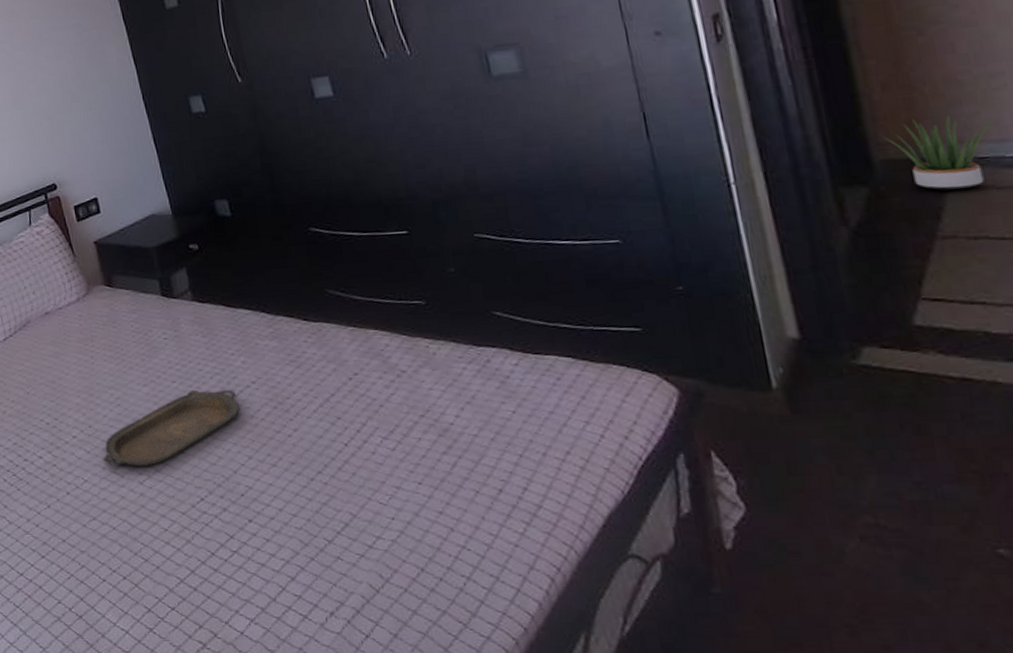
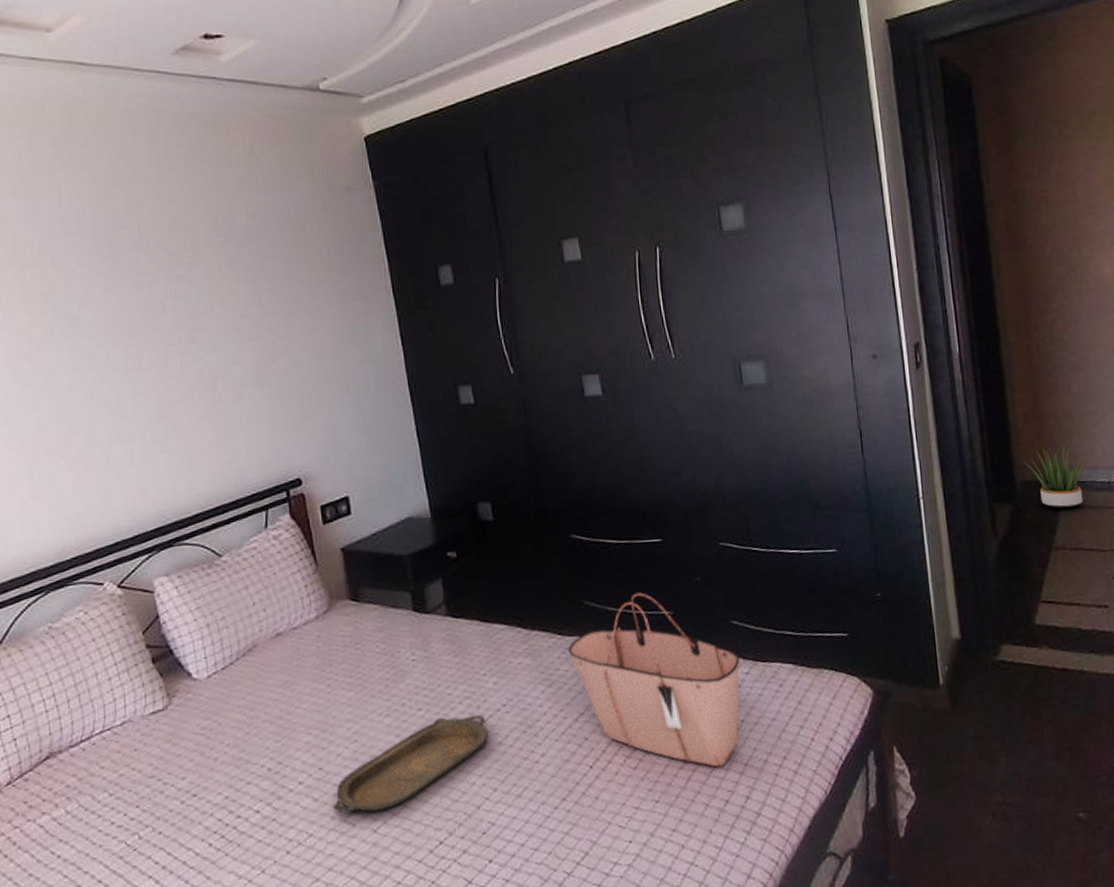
tote bag: none [314,282,511,456] -> present [567,592,740,767]

